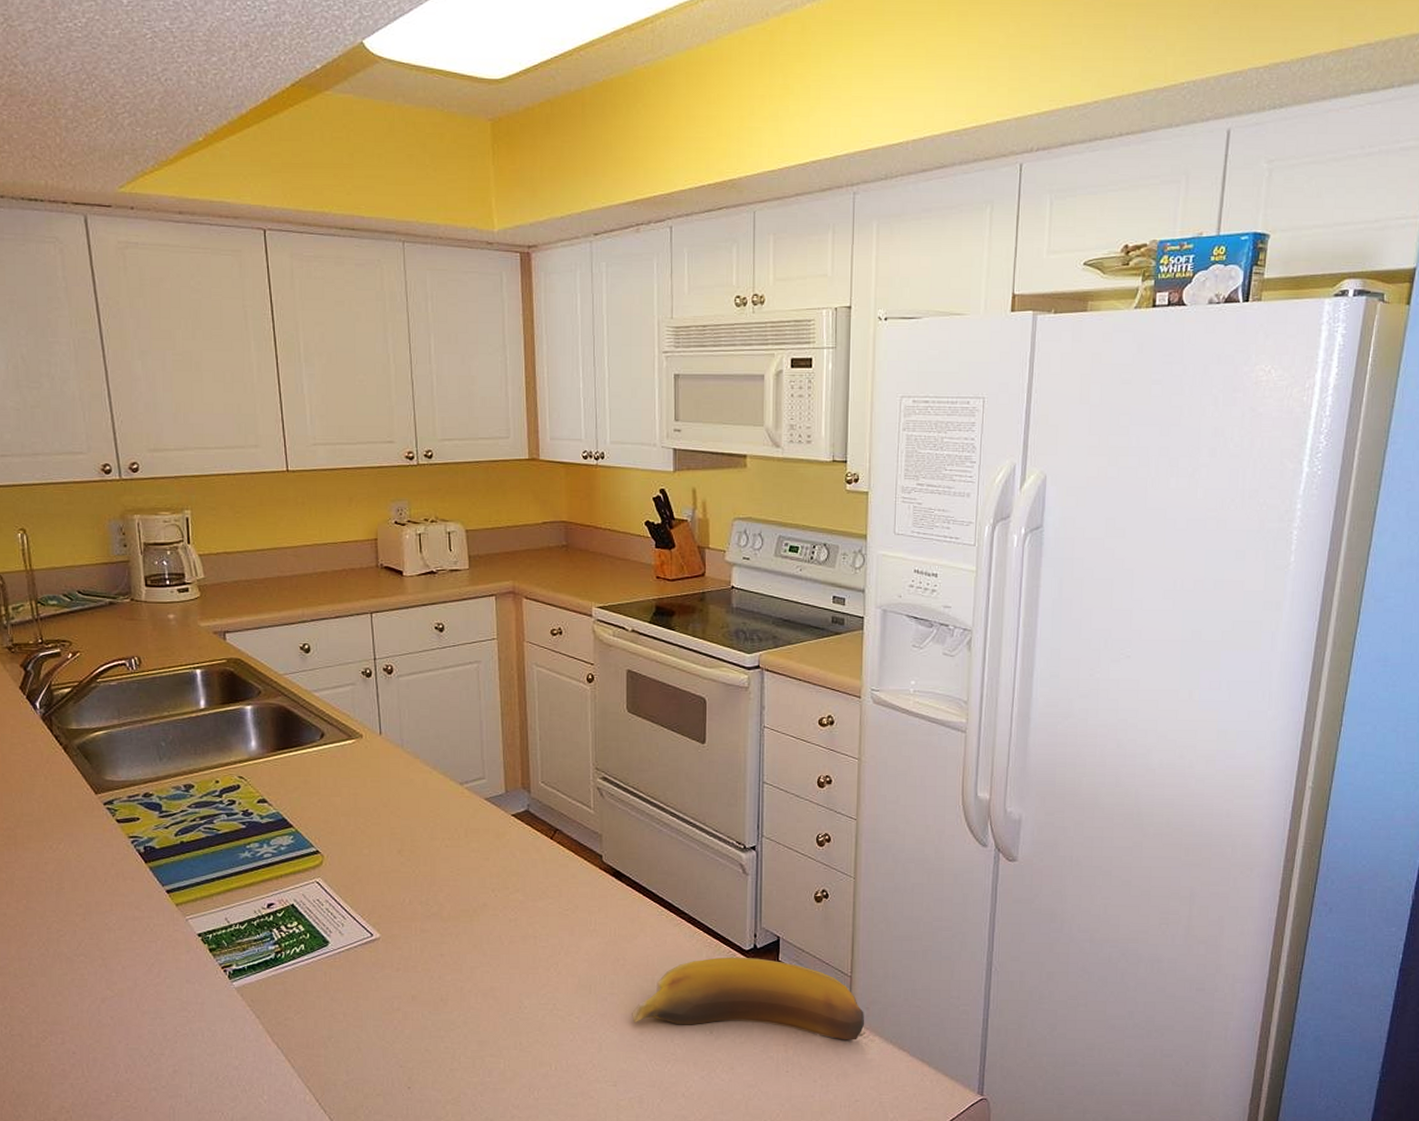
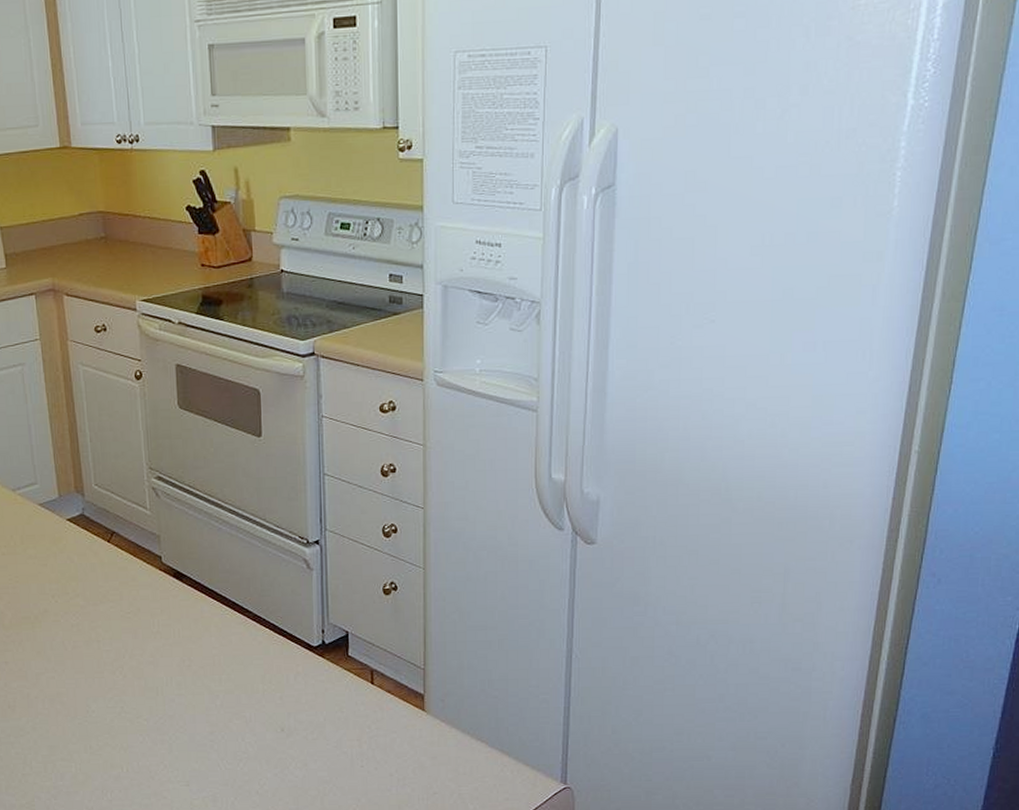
banana: present [632,956,865,1040] -> none [201,653,441,733]

